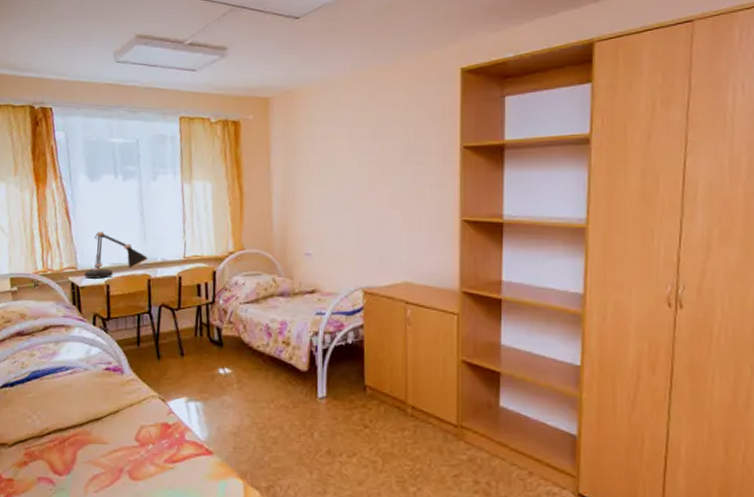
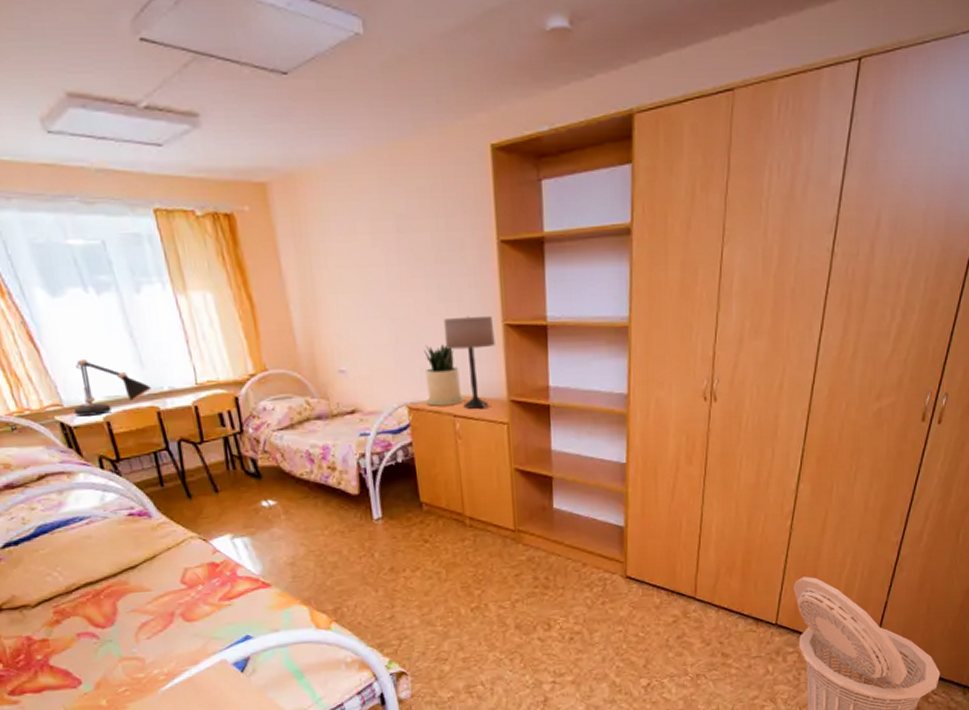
planter: none [380,235,419,292] -> present [424,344,466,406]
table lamp: none [404,211,452,297] -> present [443,315,495,409]

